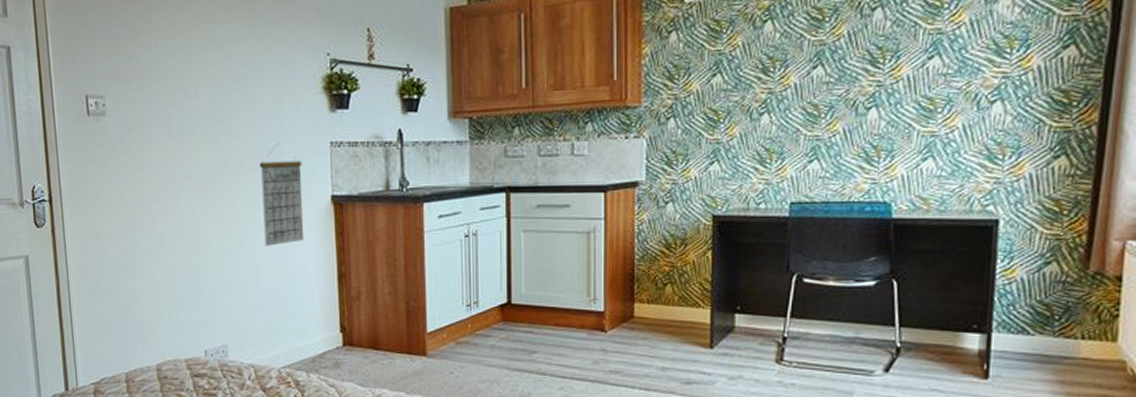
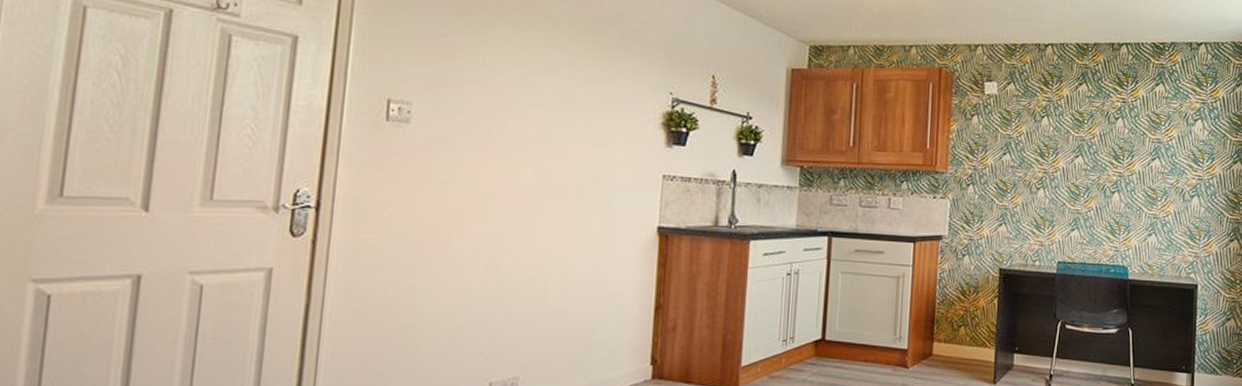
calendar: present [259,143,305,246] -> none [578,171,631,273]

